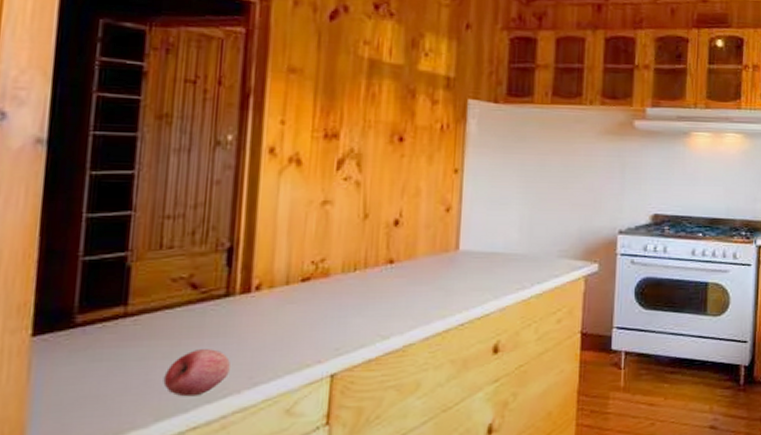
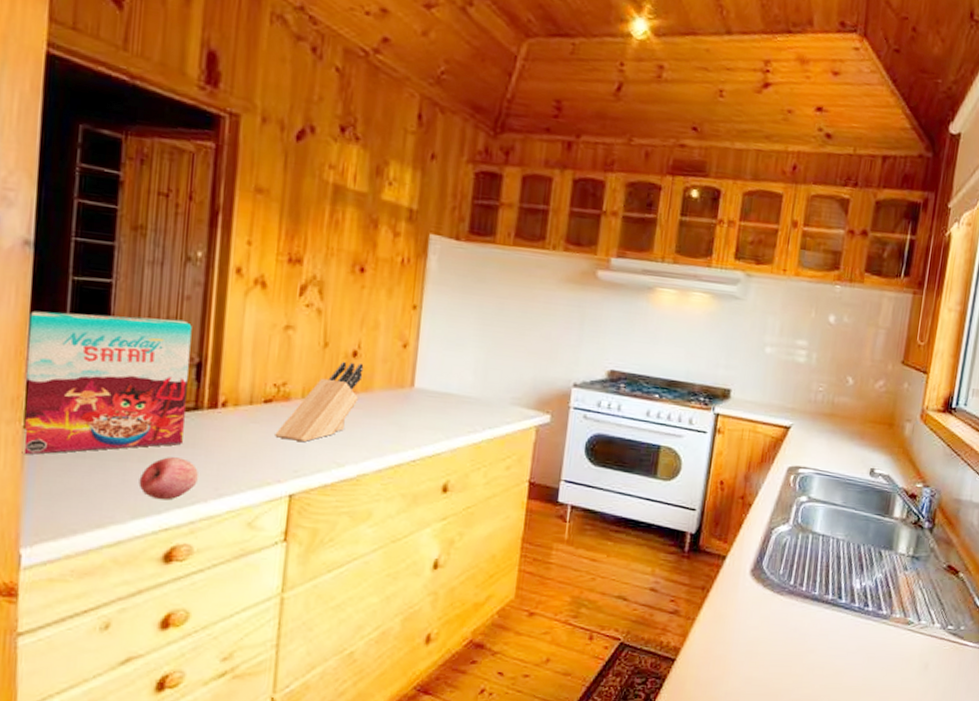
cereal box: none [28,205,222,365] -> present [21,310,192,455]
knife block: none [314,231,406,319] -> present [275,362,364,443]

